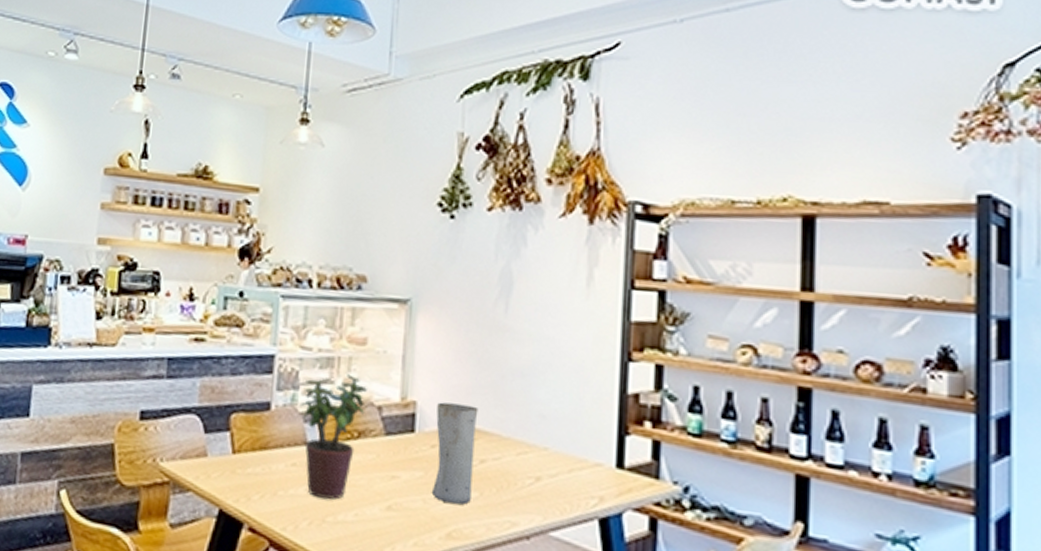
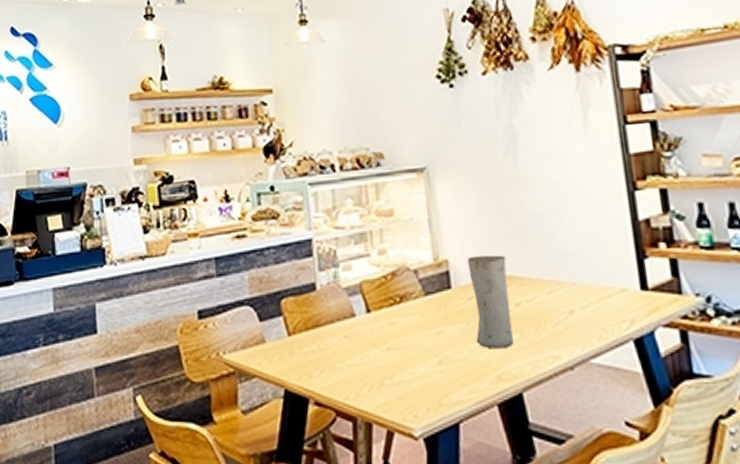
potted plant: present [299,374,367,500] -> none [342,245,403,364]

